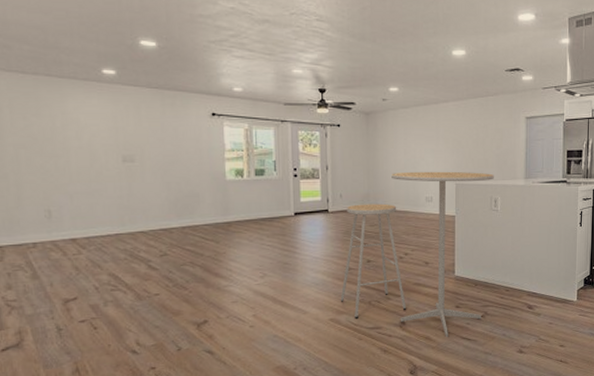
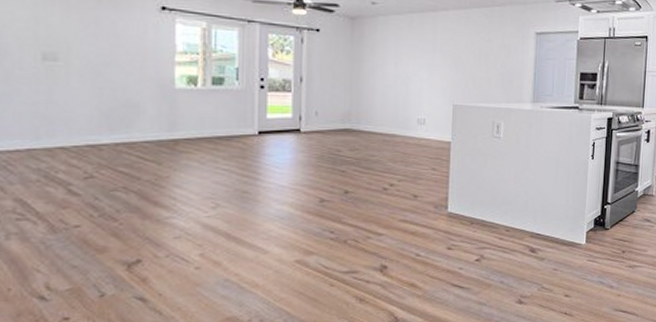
bar stool: present [340,171,494,338] -> none [309,88,497,285]

